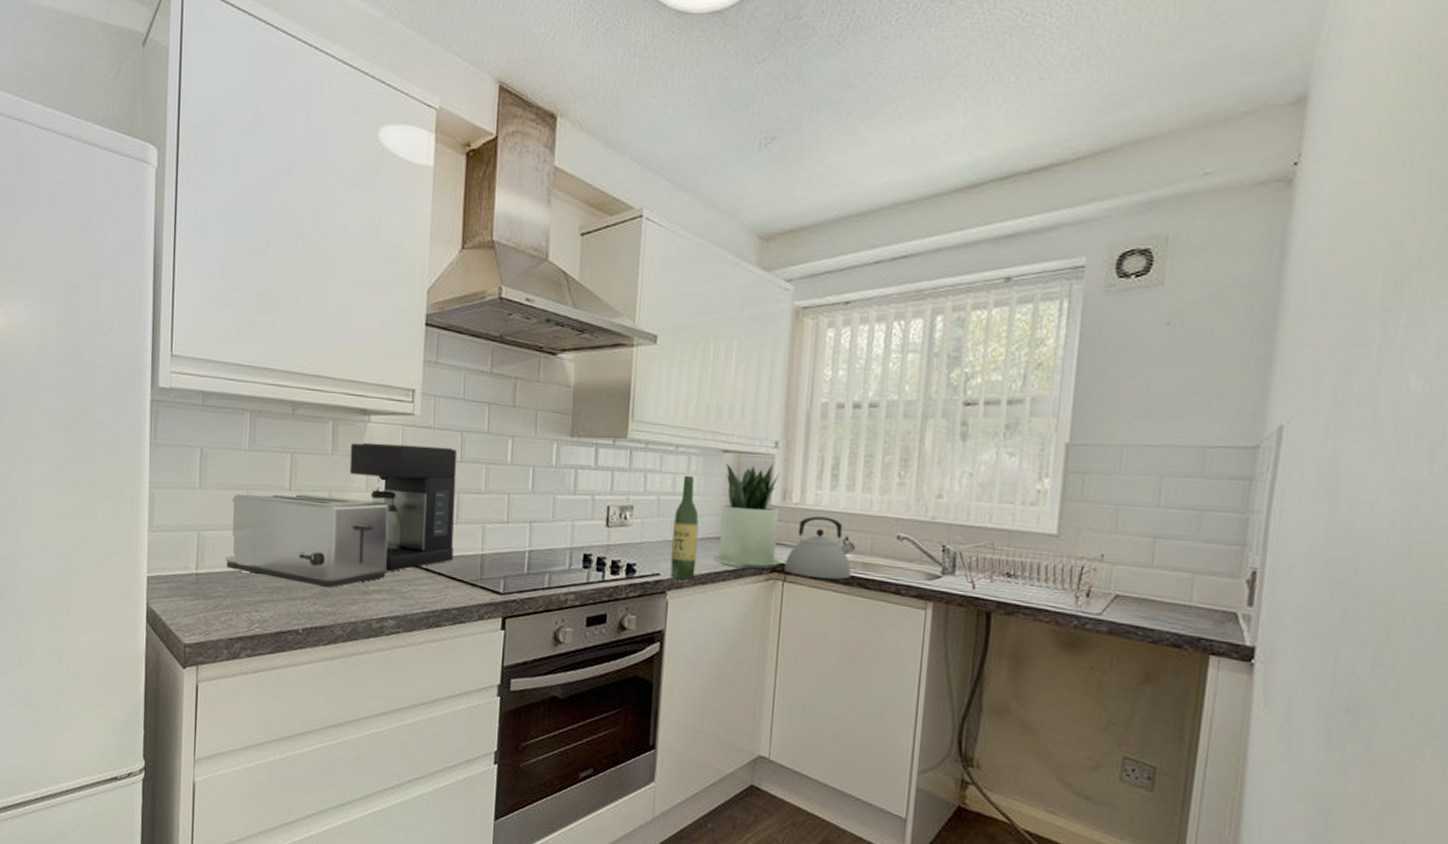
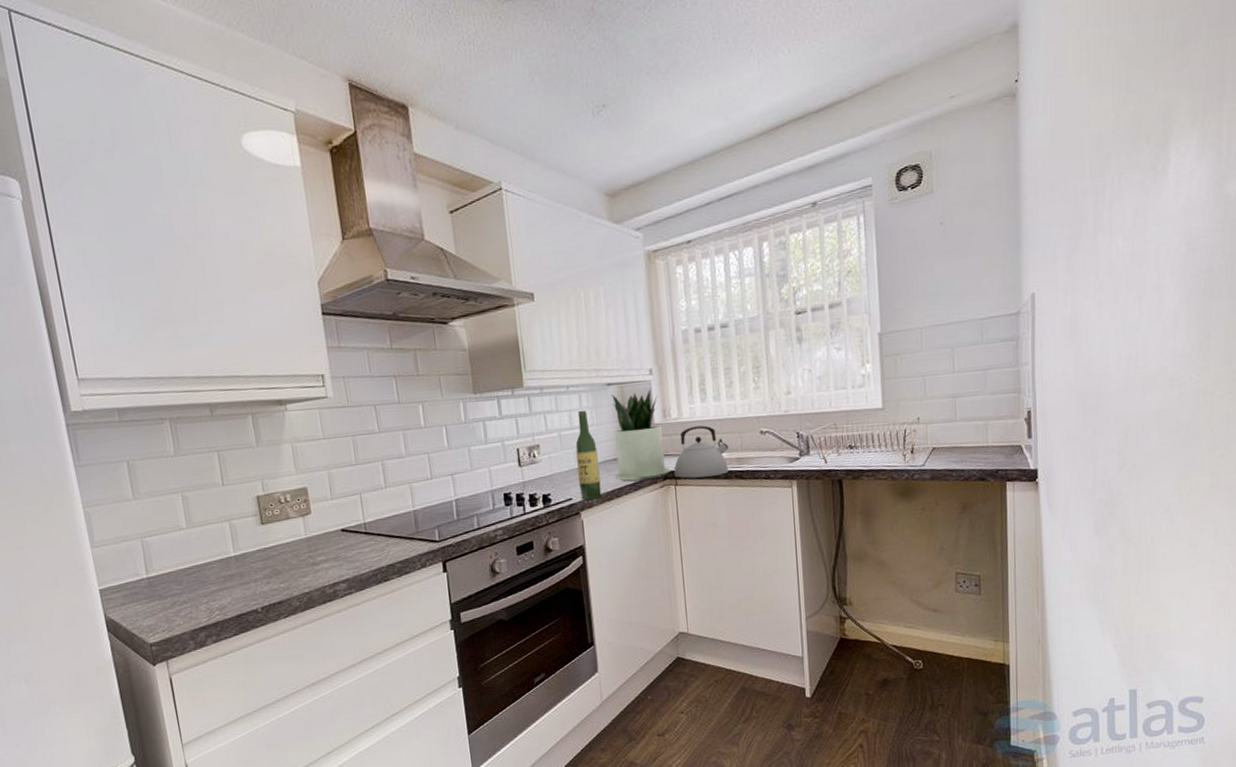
toaster: present [225,492,389,588] -> none [167,480,330,568]
coffee maker: present [349,442,458,572] -> none [273,421,389,542]

